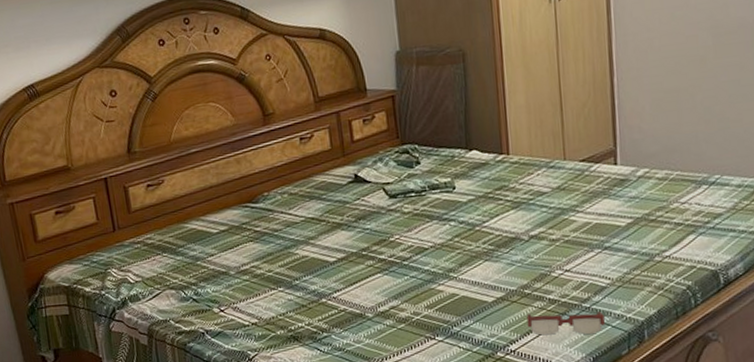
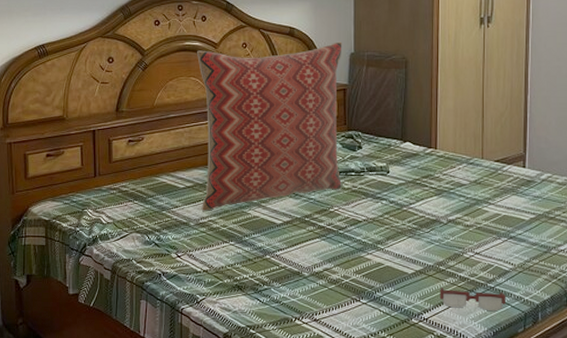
pillow: none [213,39,401,257] -> present [197,41,342,211]

